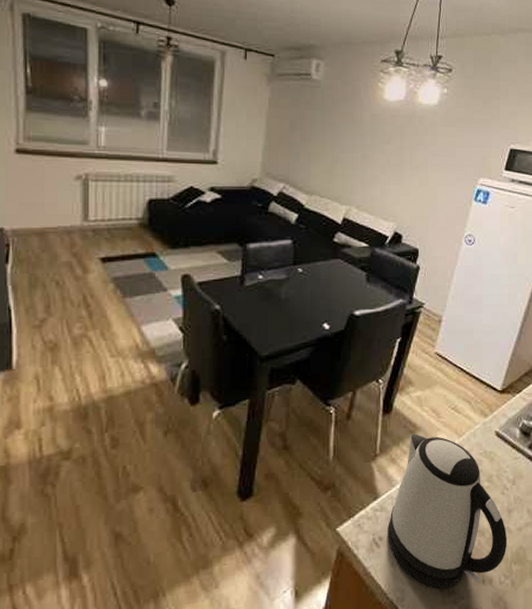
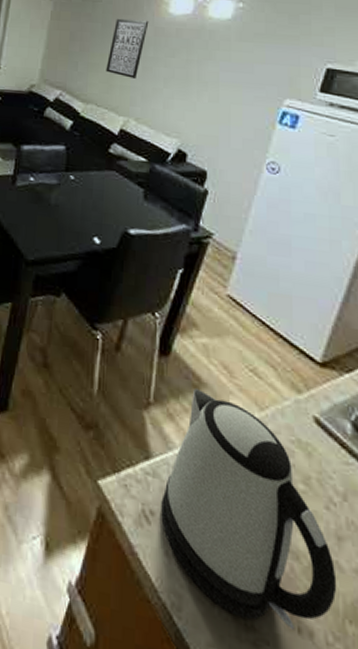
wall art: none [327,105,366,167] -> present [105,18,149,78]

